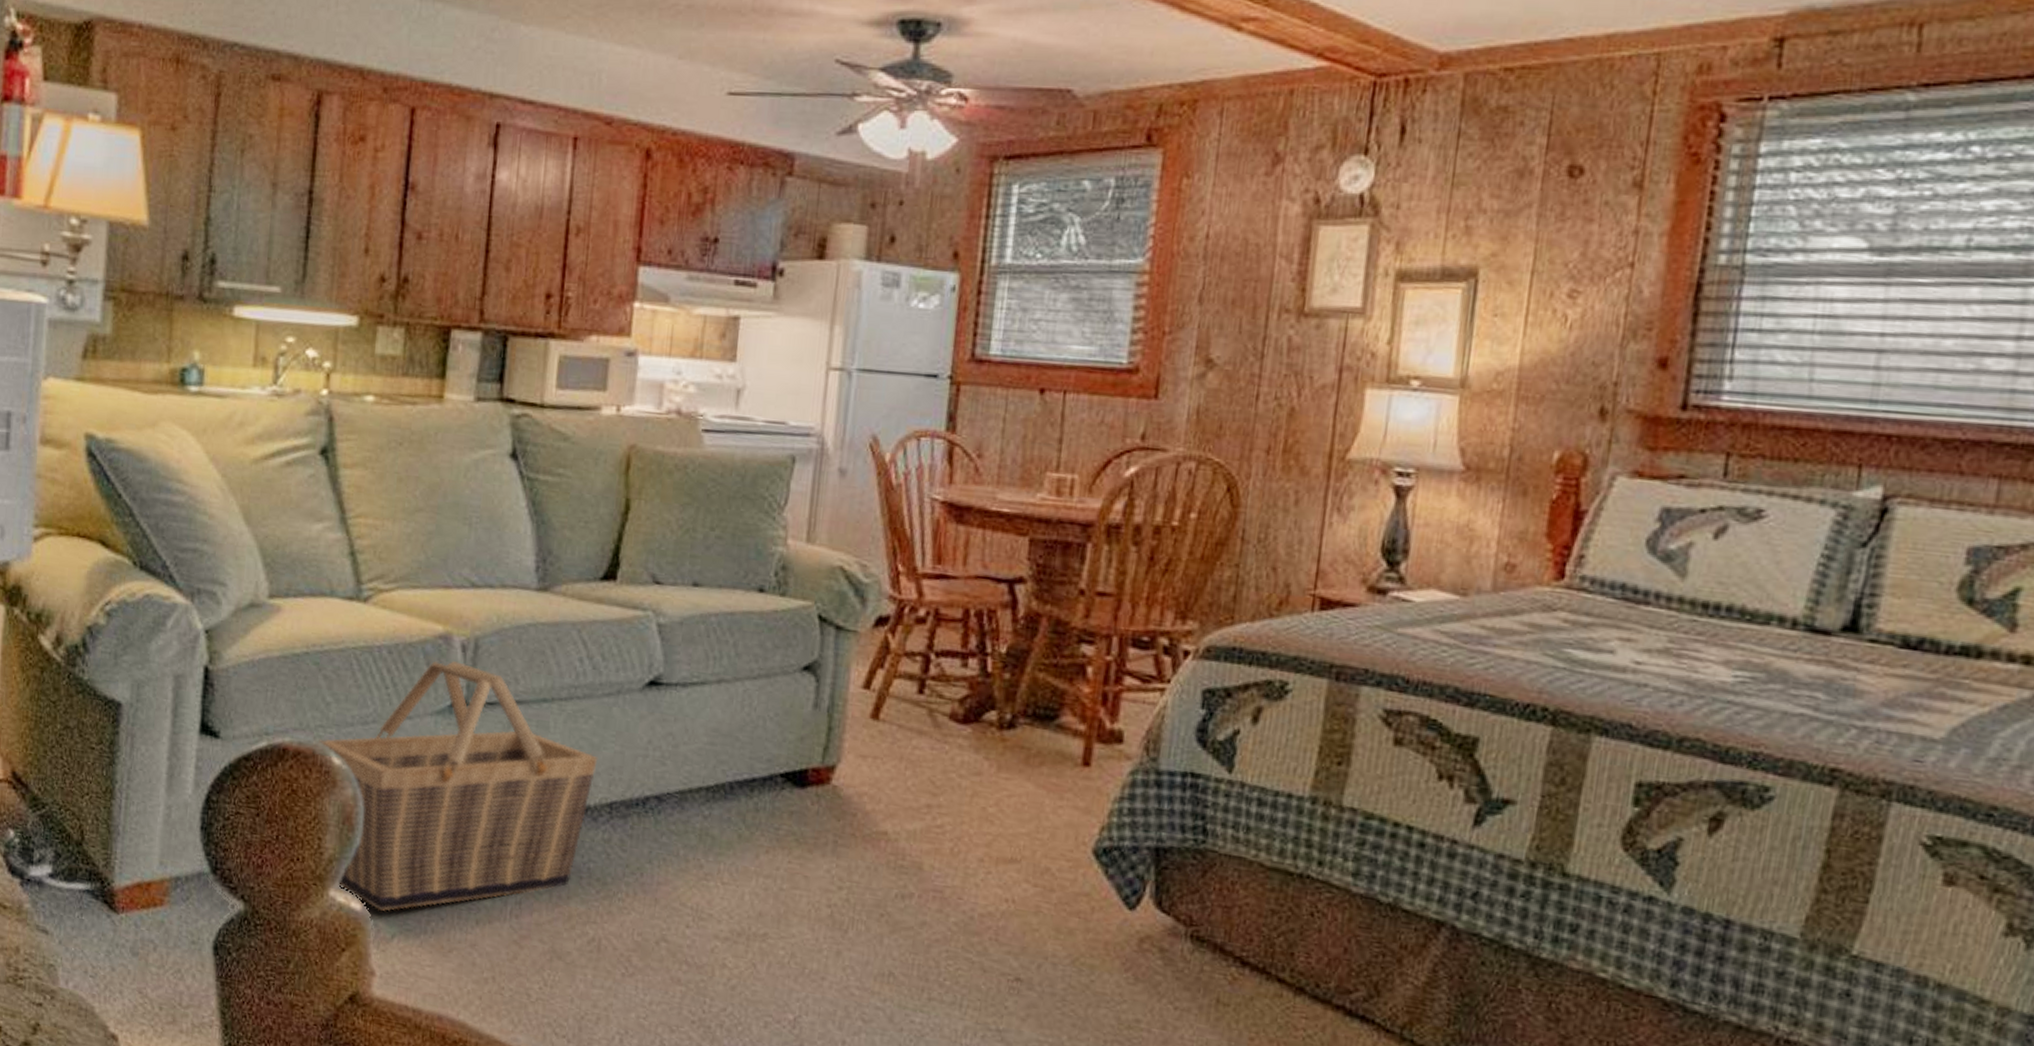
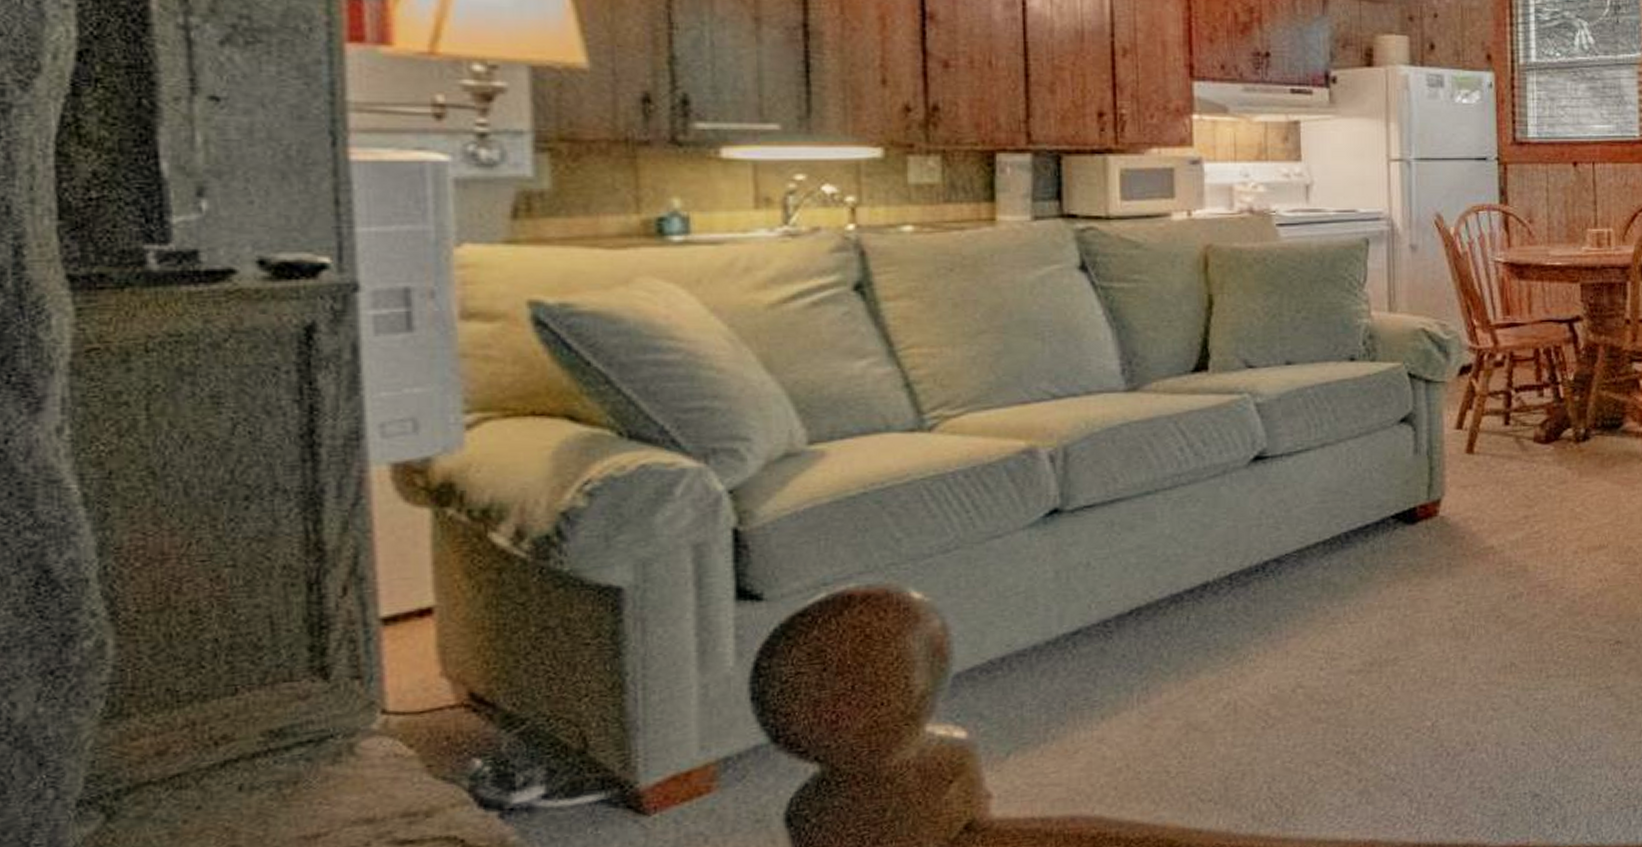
basket: present [318,661,598,911] -> none [892,472,1211,732]

